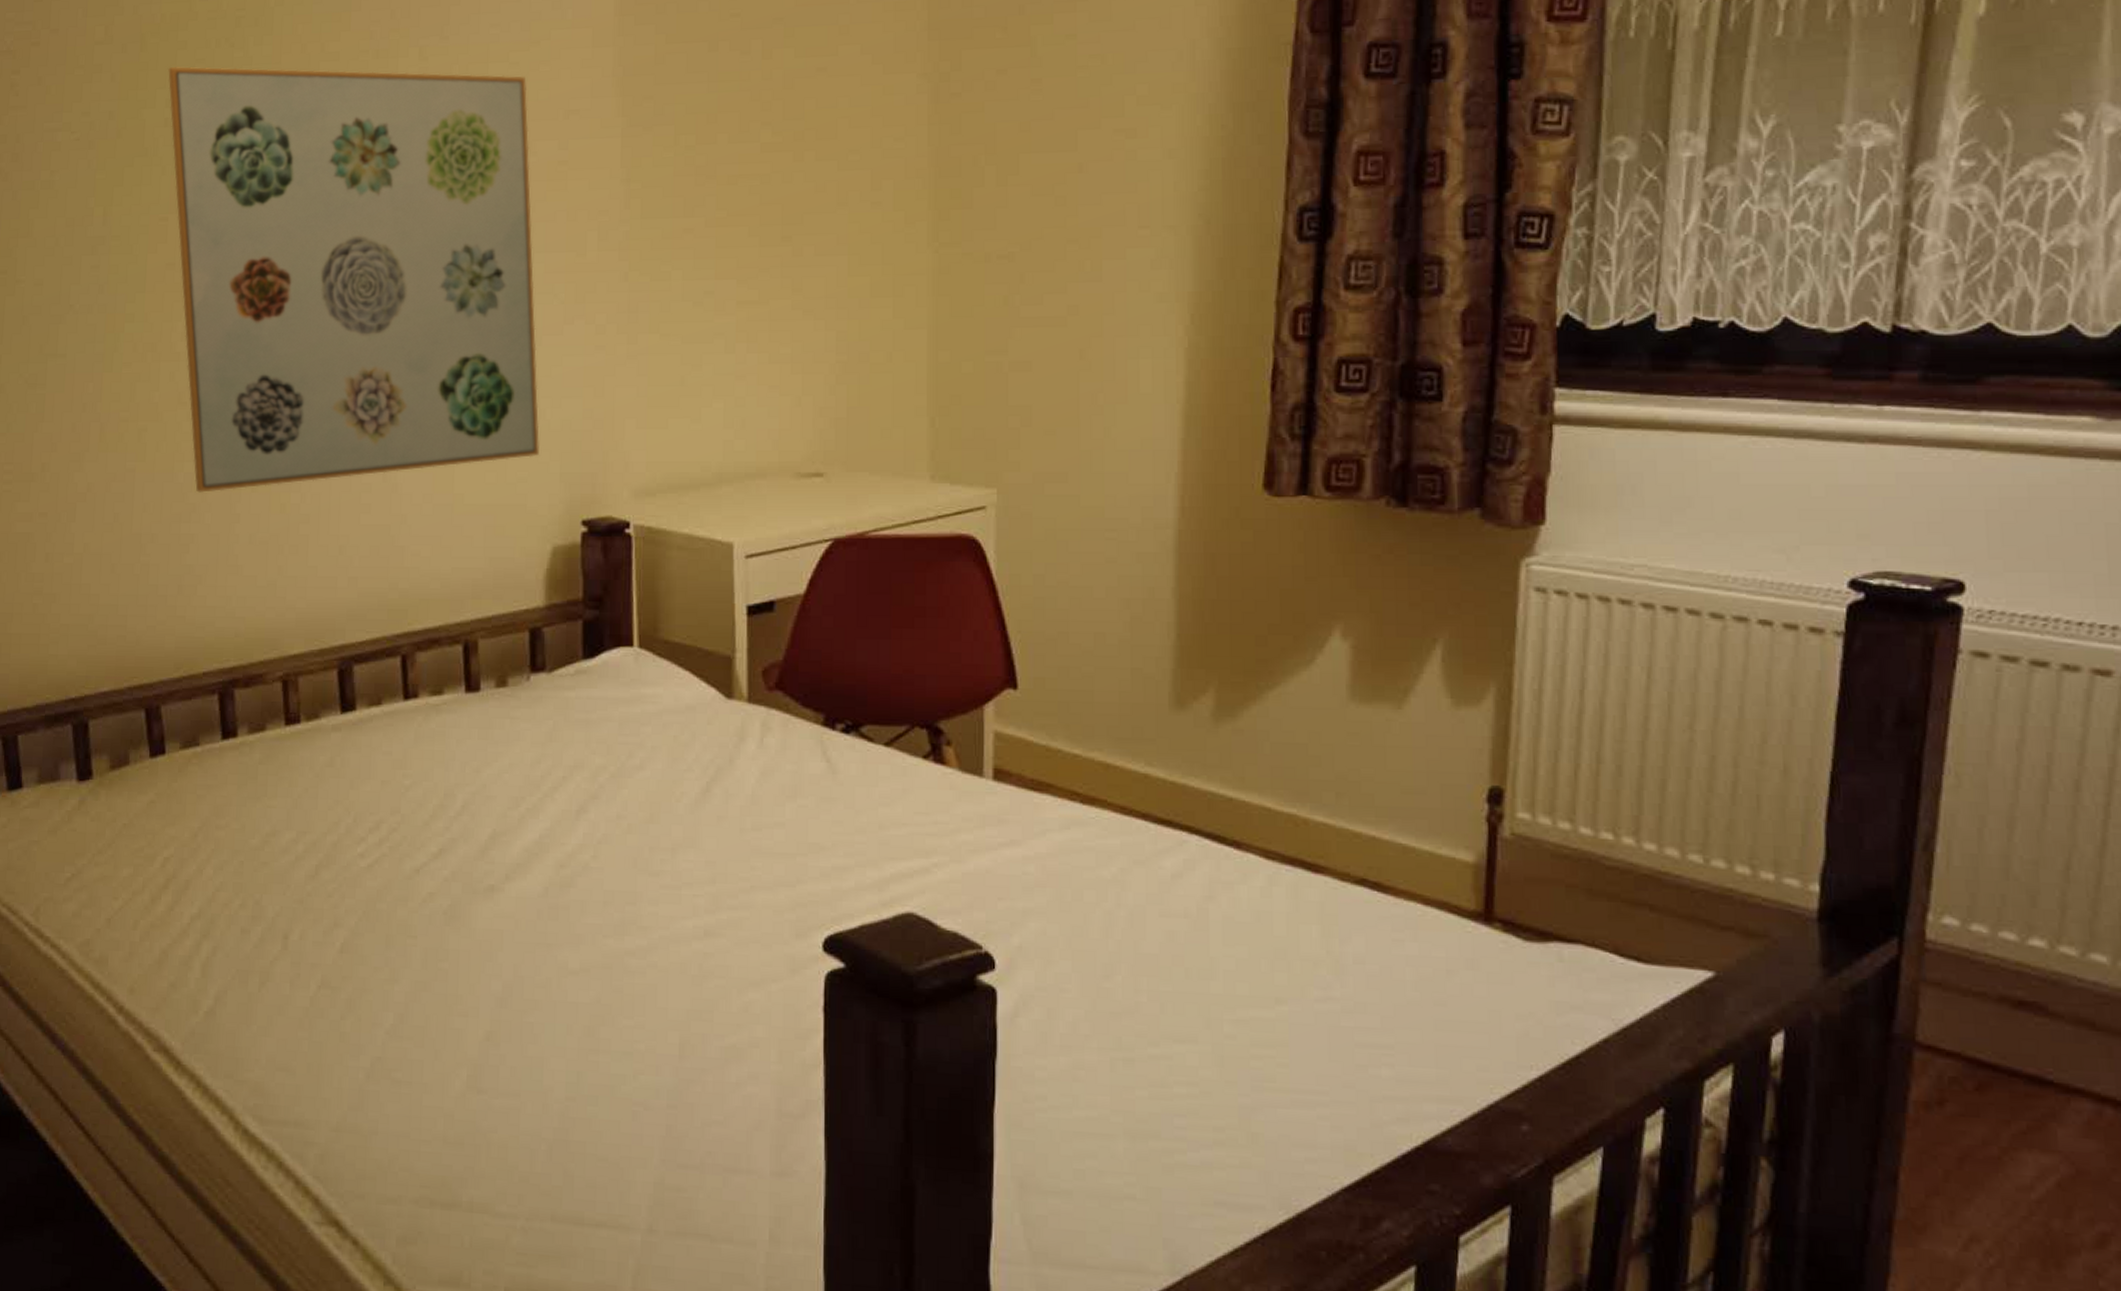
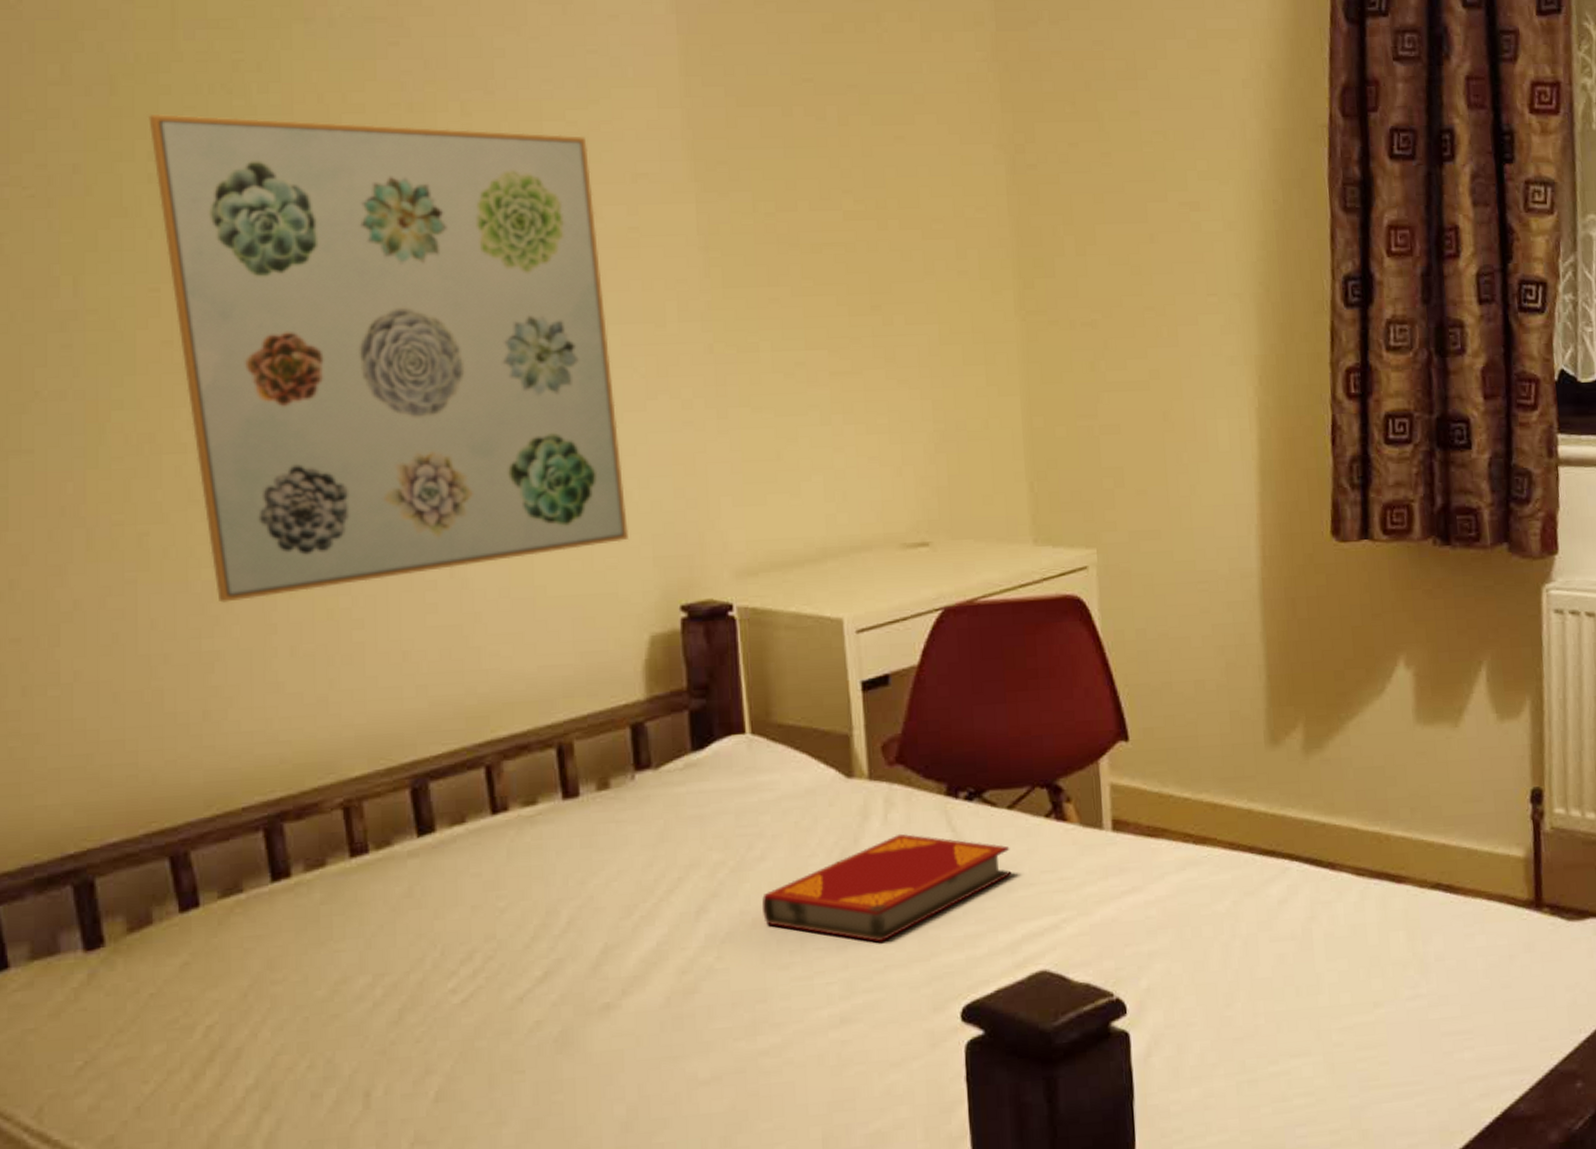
hardback book: none [638,758,884,863] -> present [762,833,1012,942]

